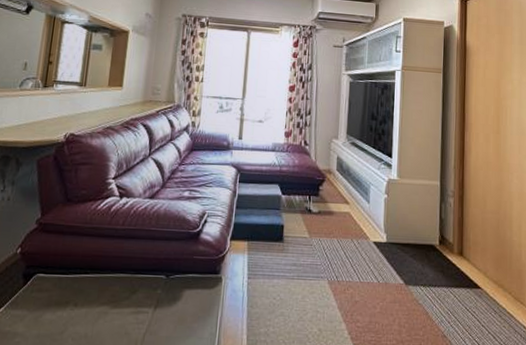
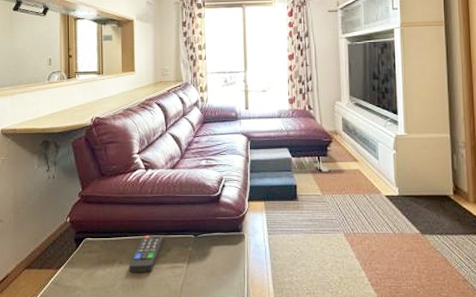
remote control: none [84,273,130,318] -> present [128,235,163,273]

